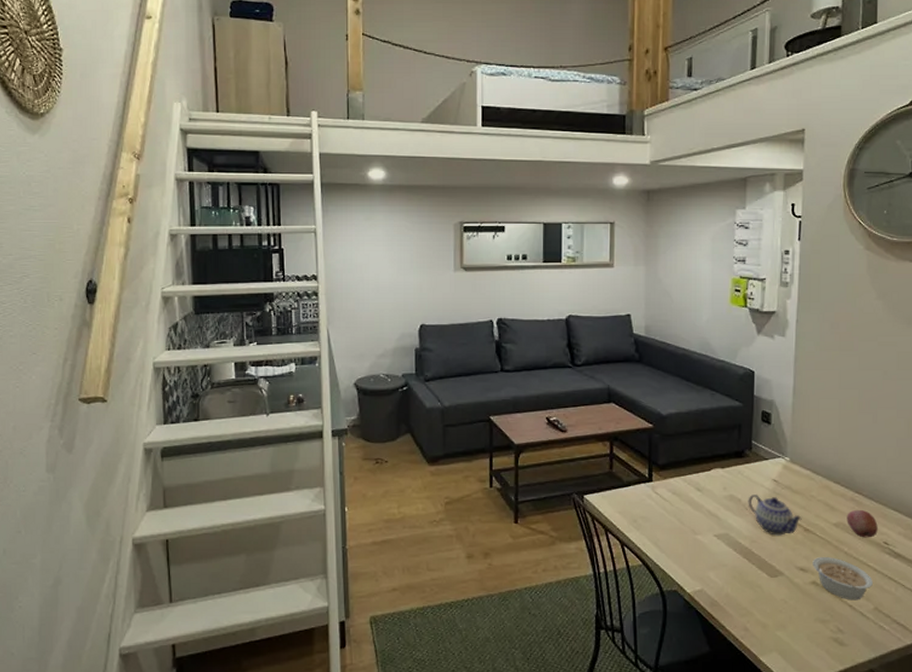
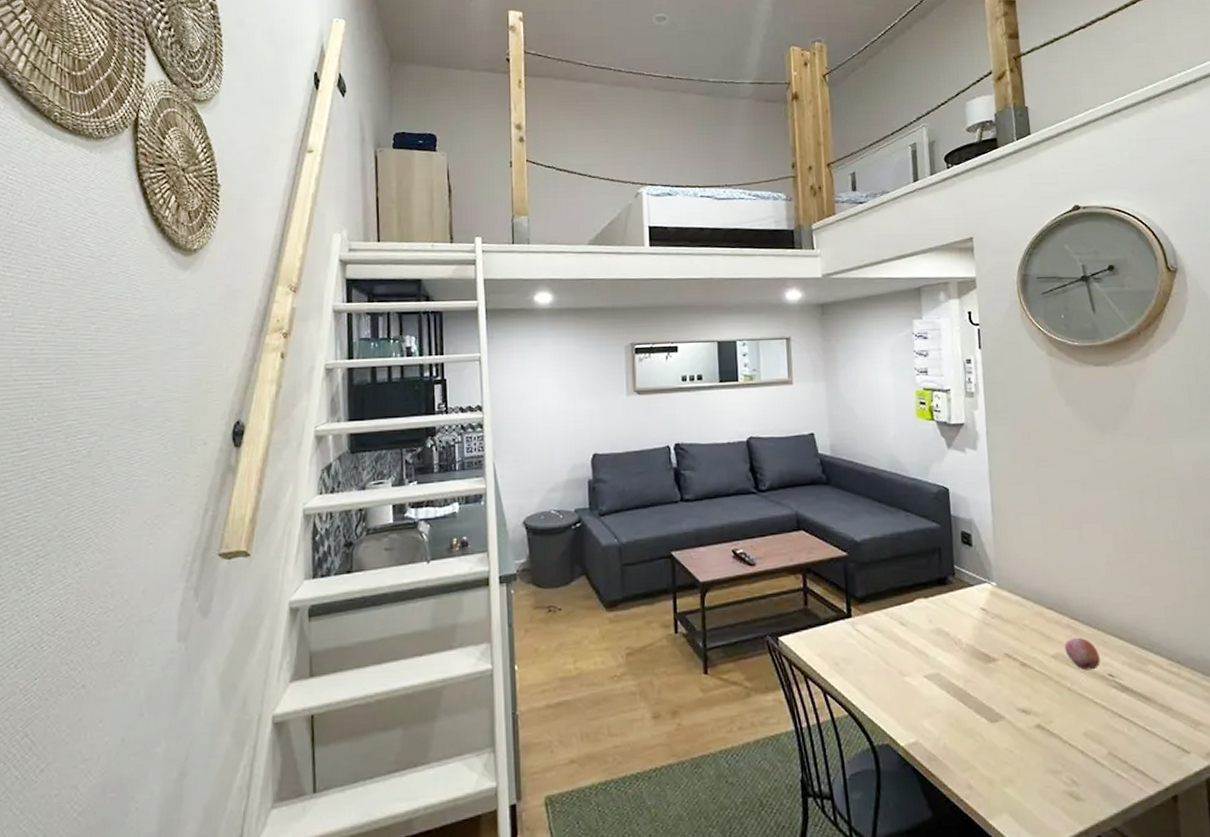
teapot: present [748,493,802,536] -> none [956,625,1017,673]
legume: present [813,556,873,600] -> none [1034,694,1103,745]

